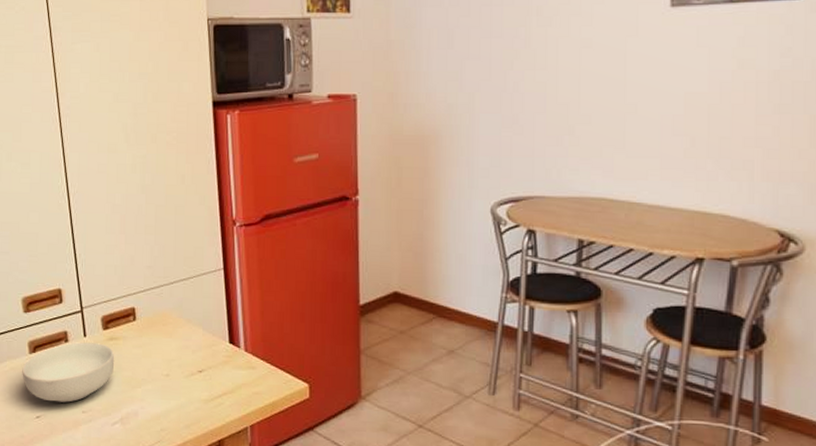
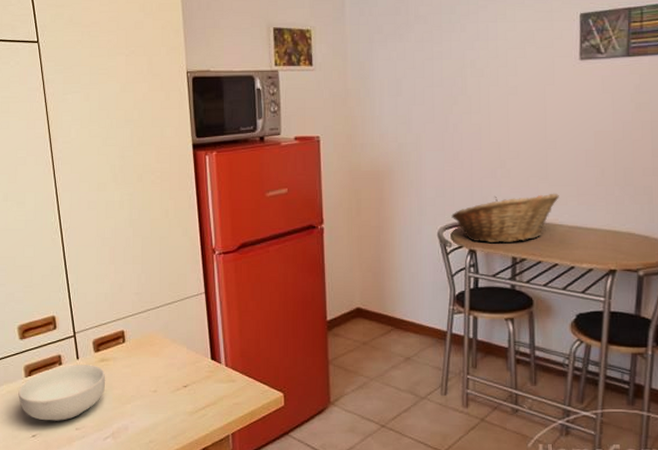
fruit basket: none [507,165,638,222] -> present [451,193,559,243]

